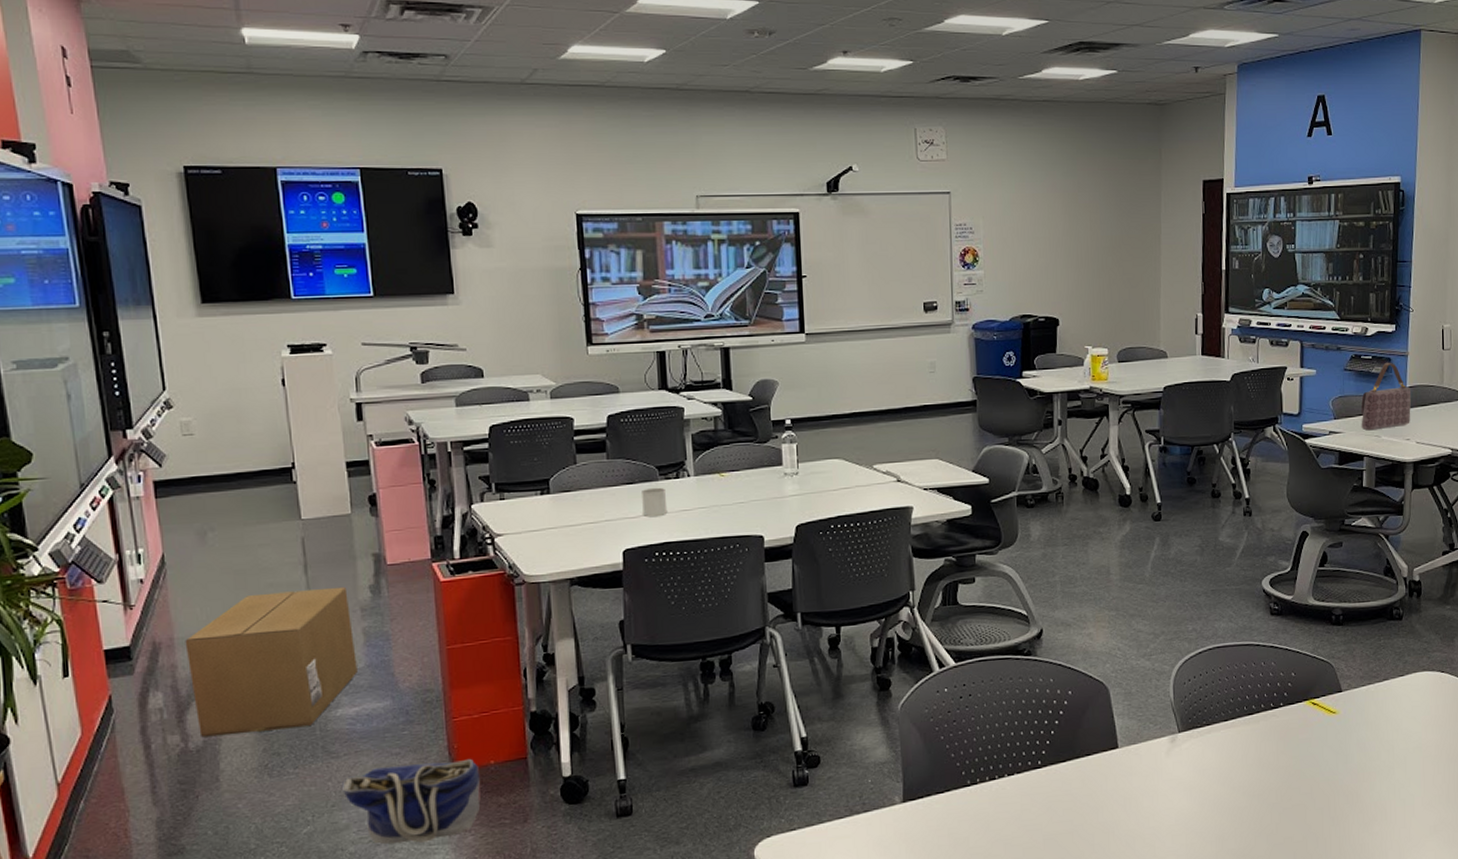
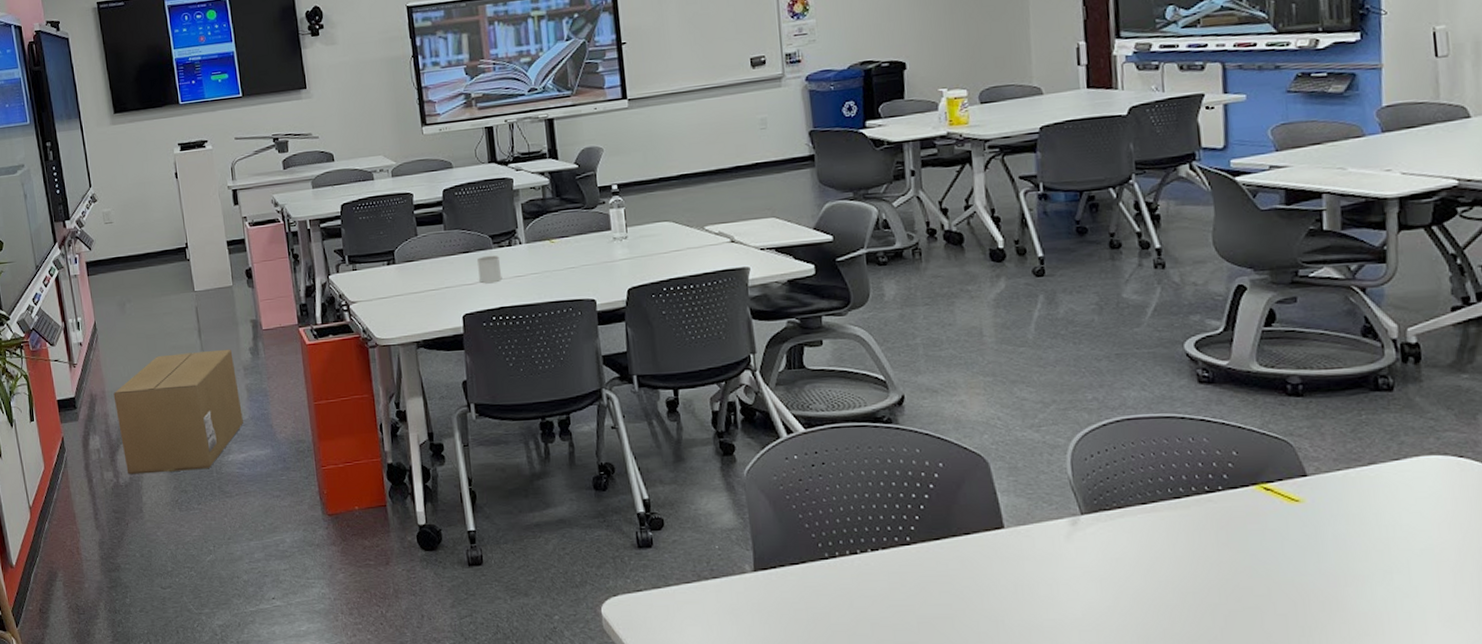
tote bag: present [342,758,481,844] -> none [235,503,349,576]
handbag: present [1360,362,1412,431] -> none [1314,78,1391,163]

